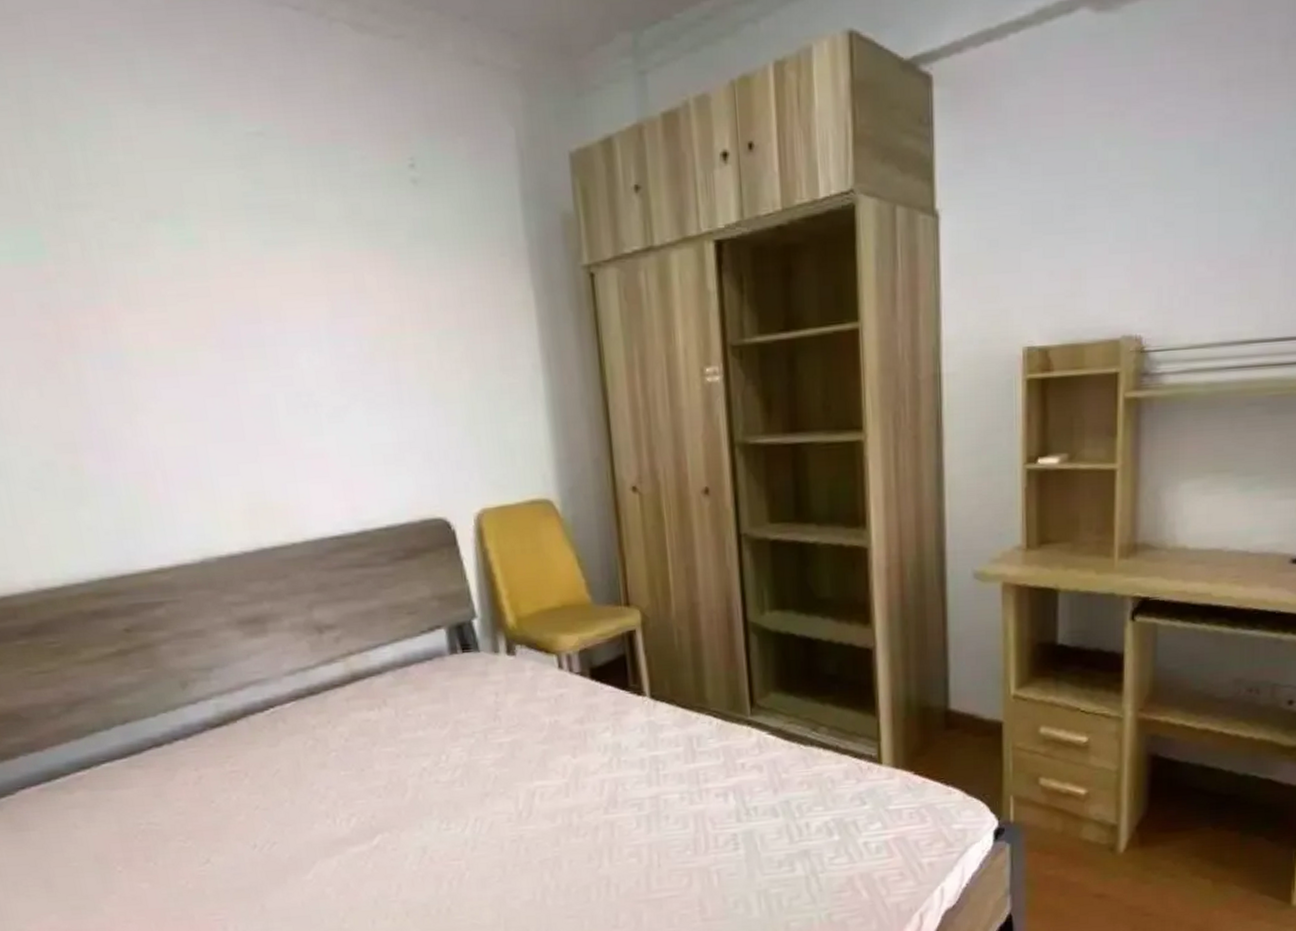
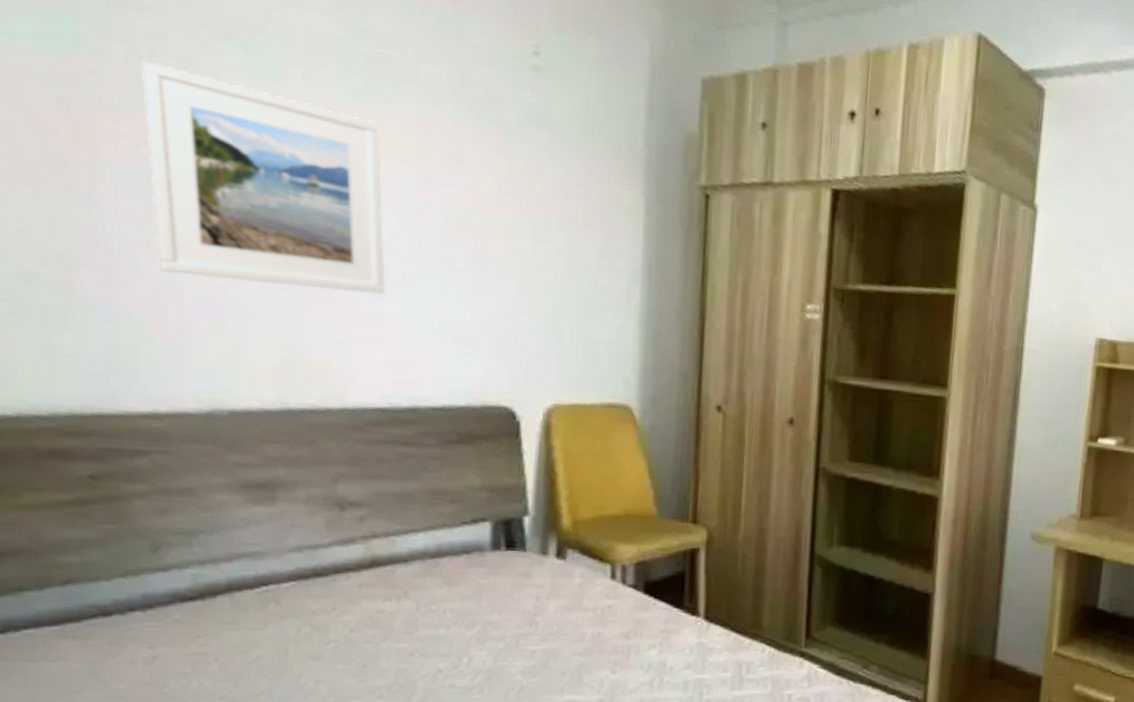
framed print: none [95,254,322,443] -> present [143,62,386,295]

